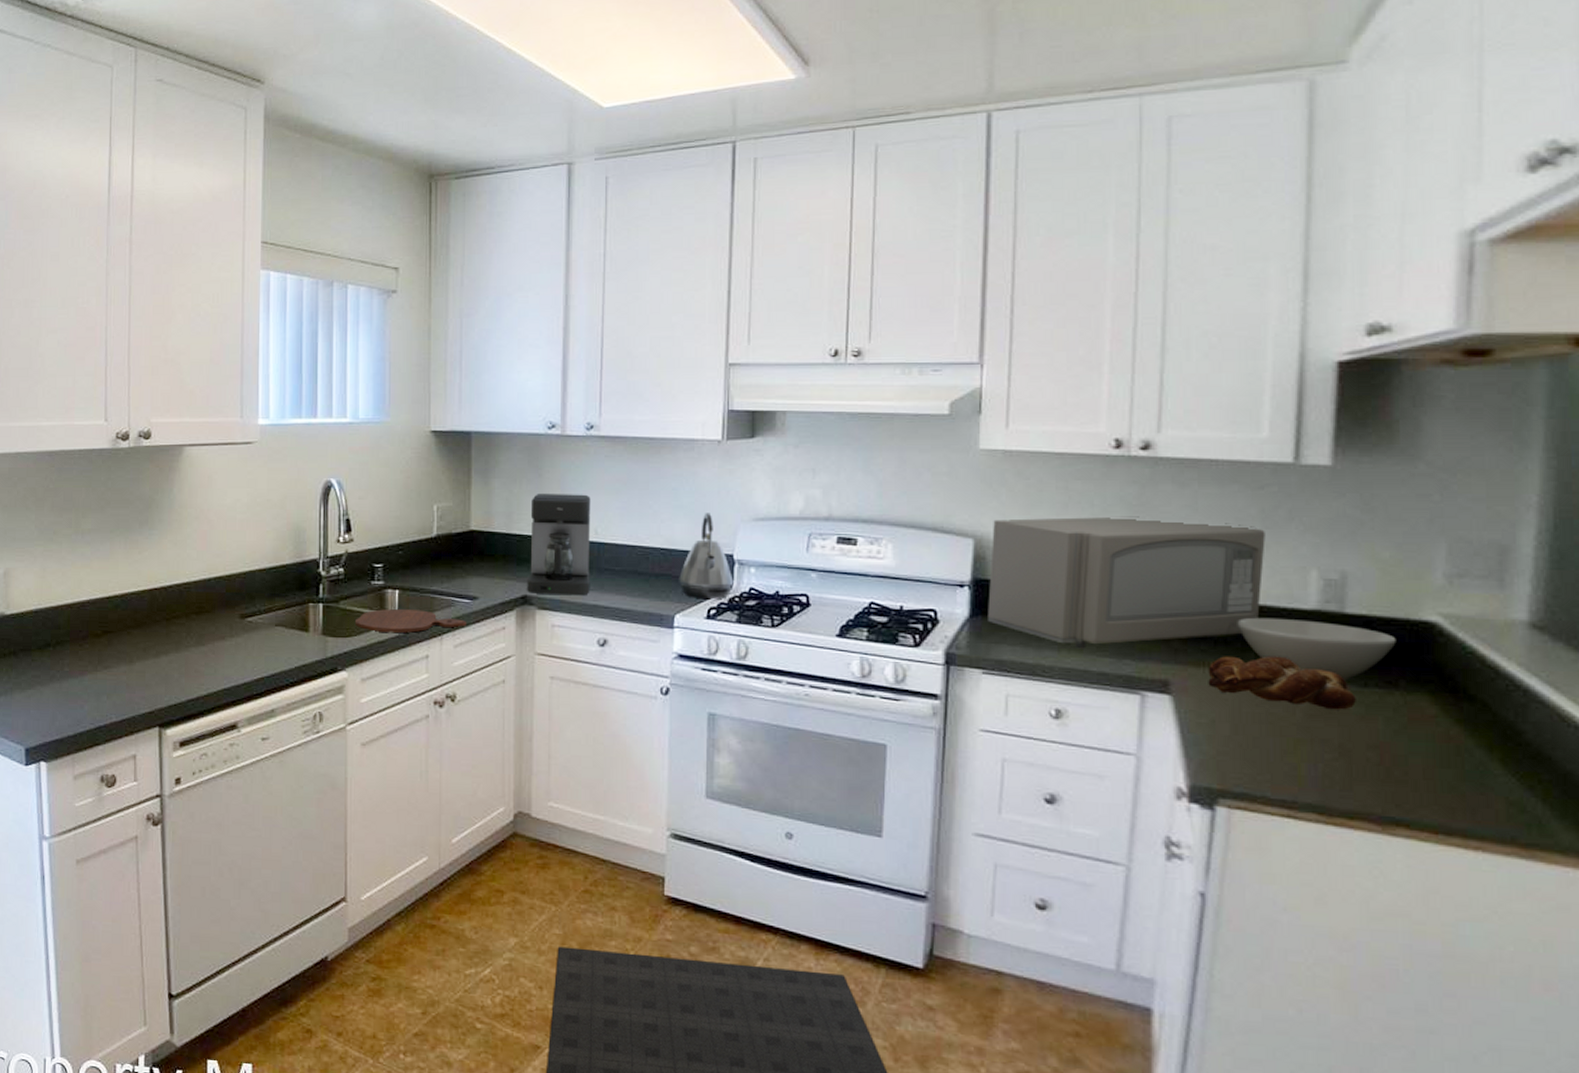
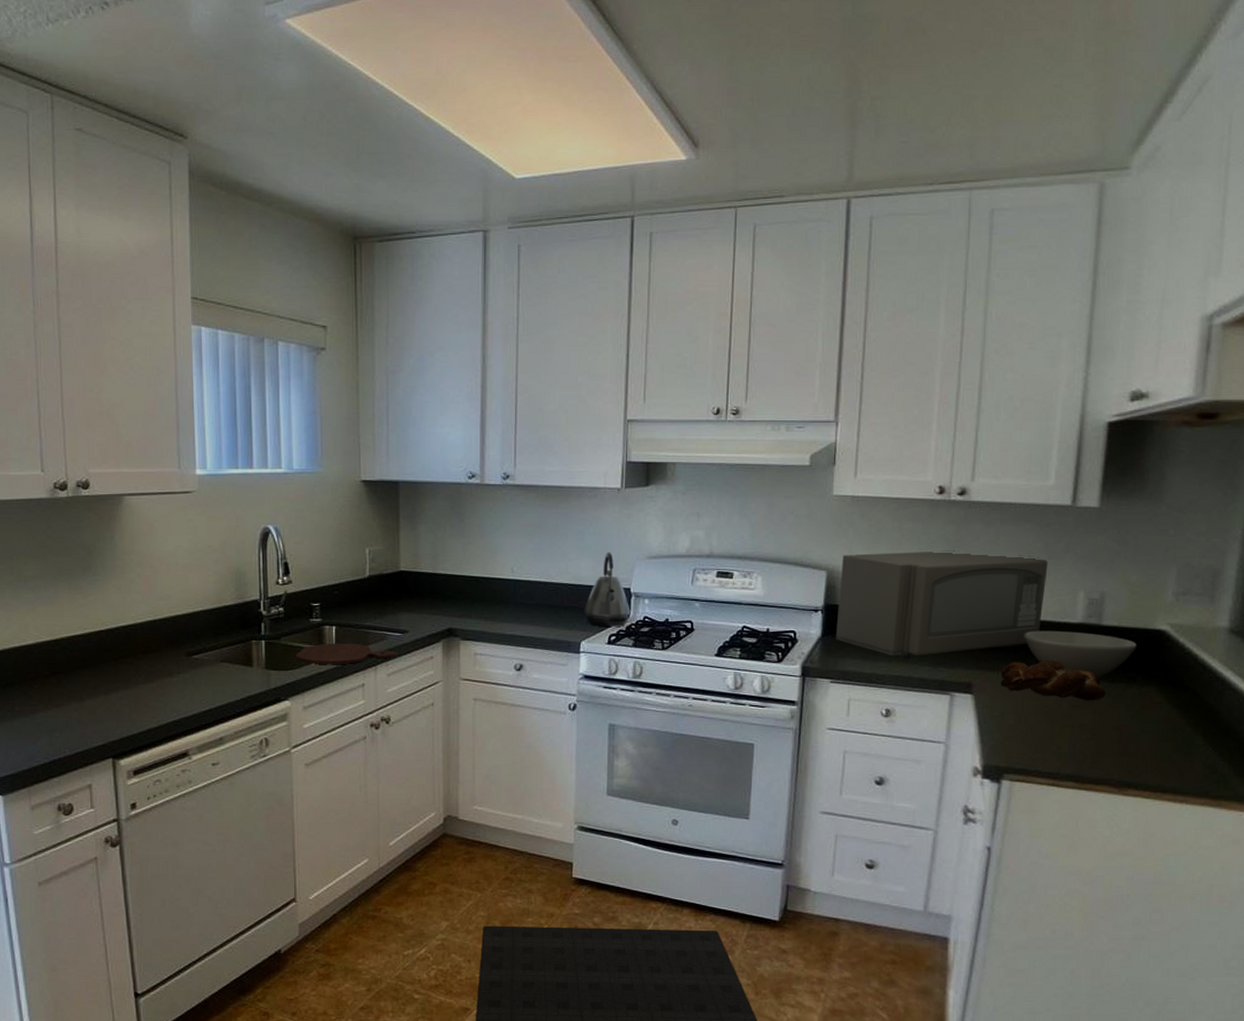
coffee maker: present [527,494,591,596] -> none [452,537,508,627]

